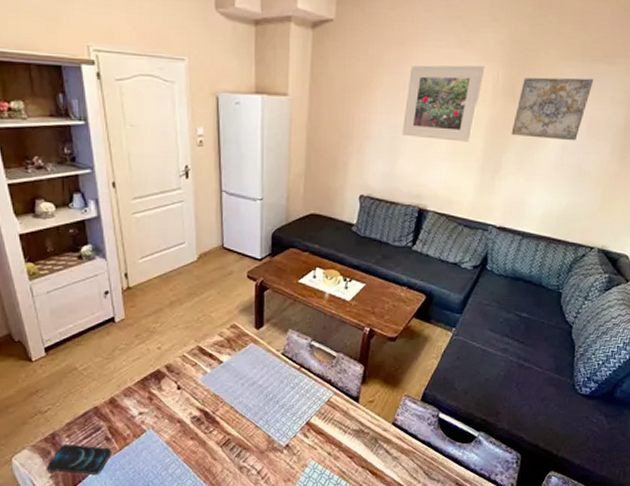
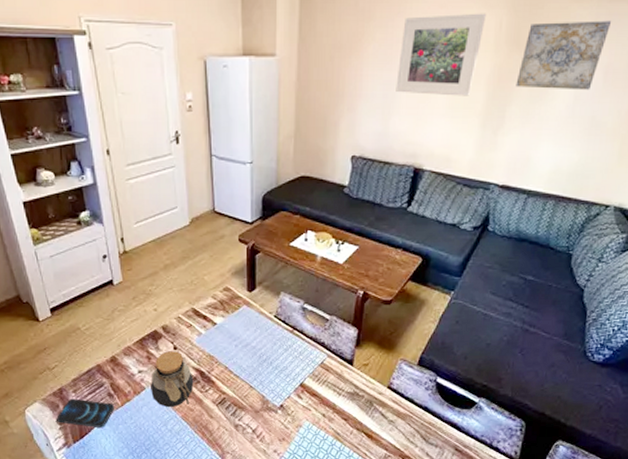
jar: none [152,391,198,451] -> present [151,351,194,408]

